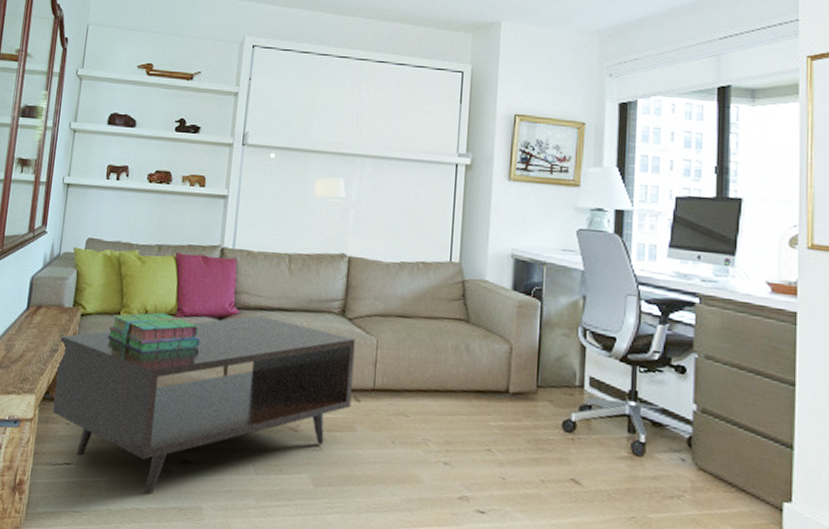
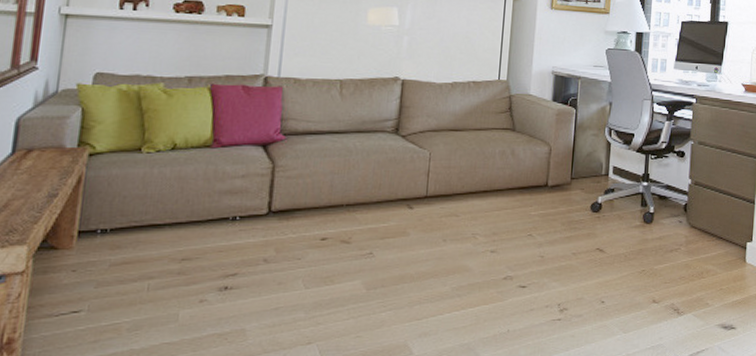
coffee table: present [52,315,356,495] -> none [52,139,409,327]
stack of books: present [107,312,201,353] -> none [125,145,242,187]

